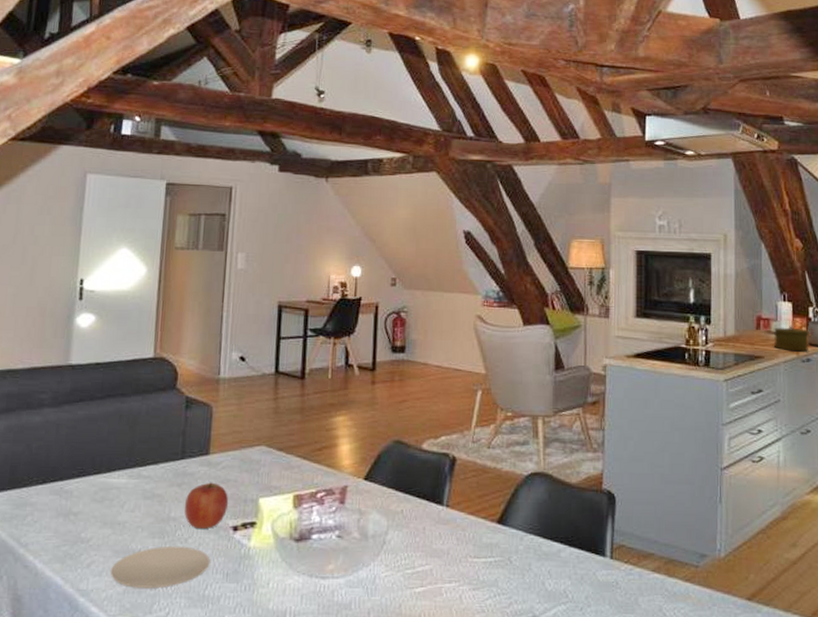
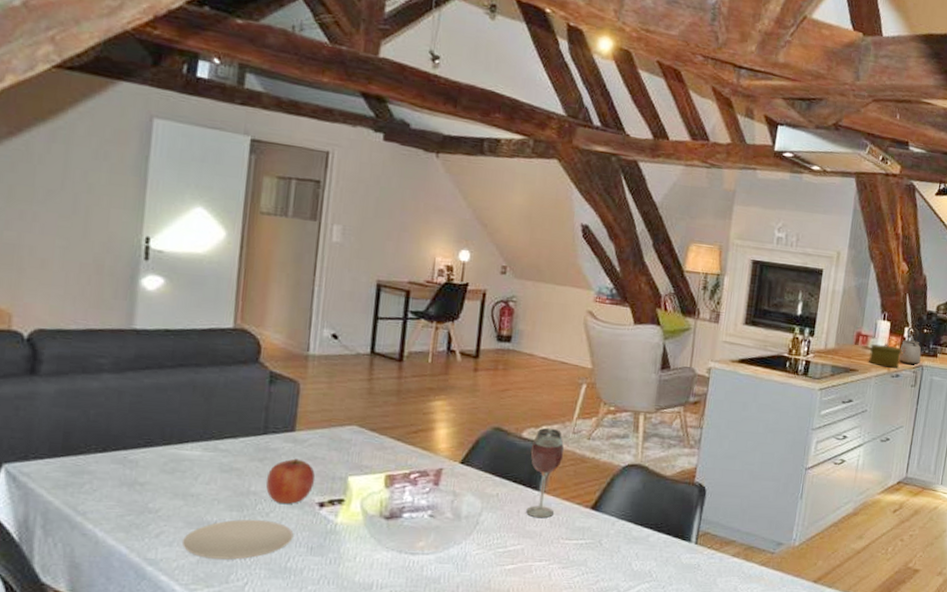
wineglass: none [431,438,465,535] -> present [526,428,565,519]

